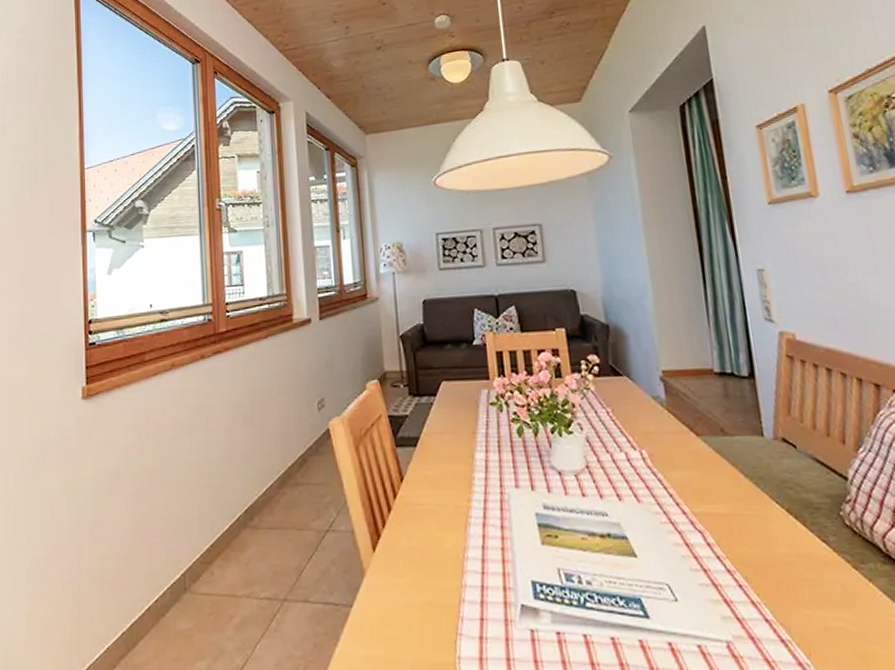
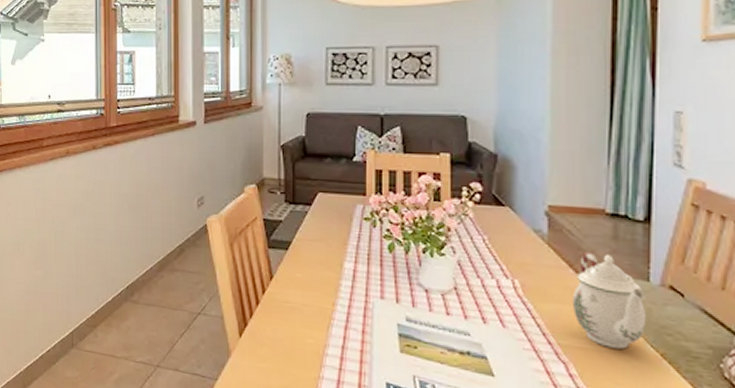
teapot: none [697,413,768,510] -> present [571,252,647,349]

